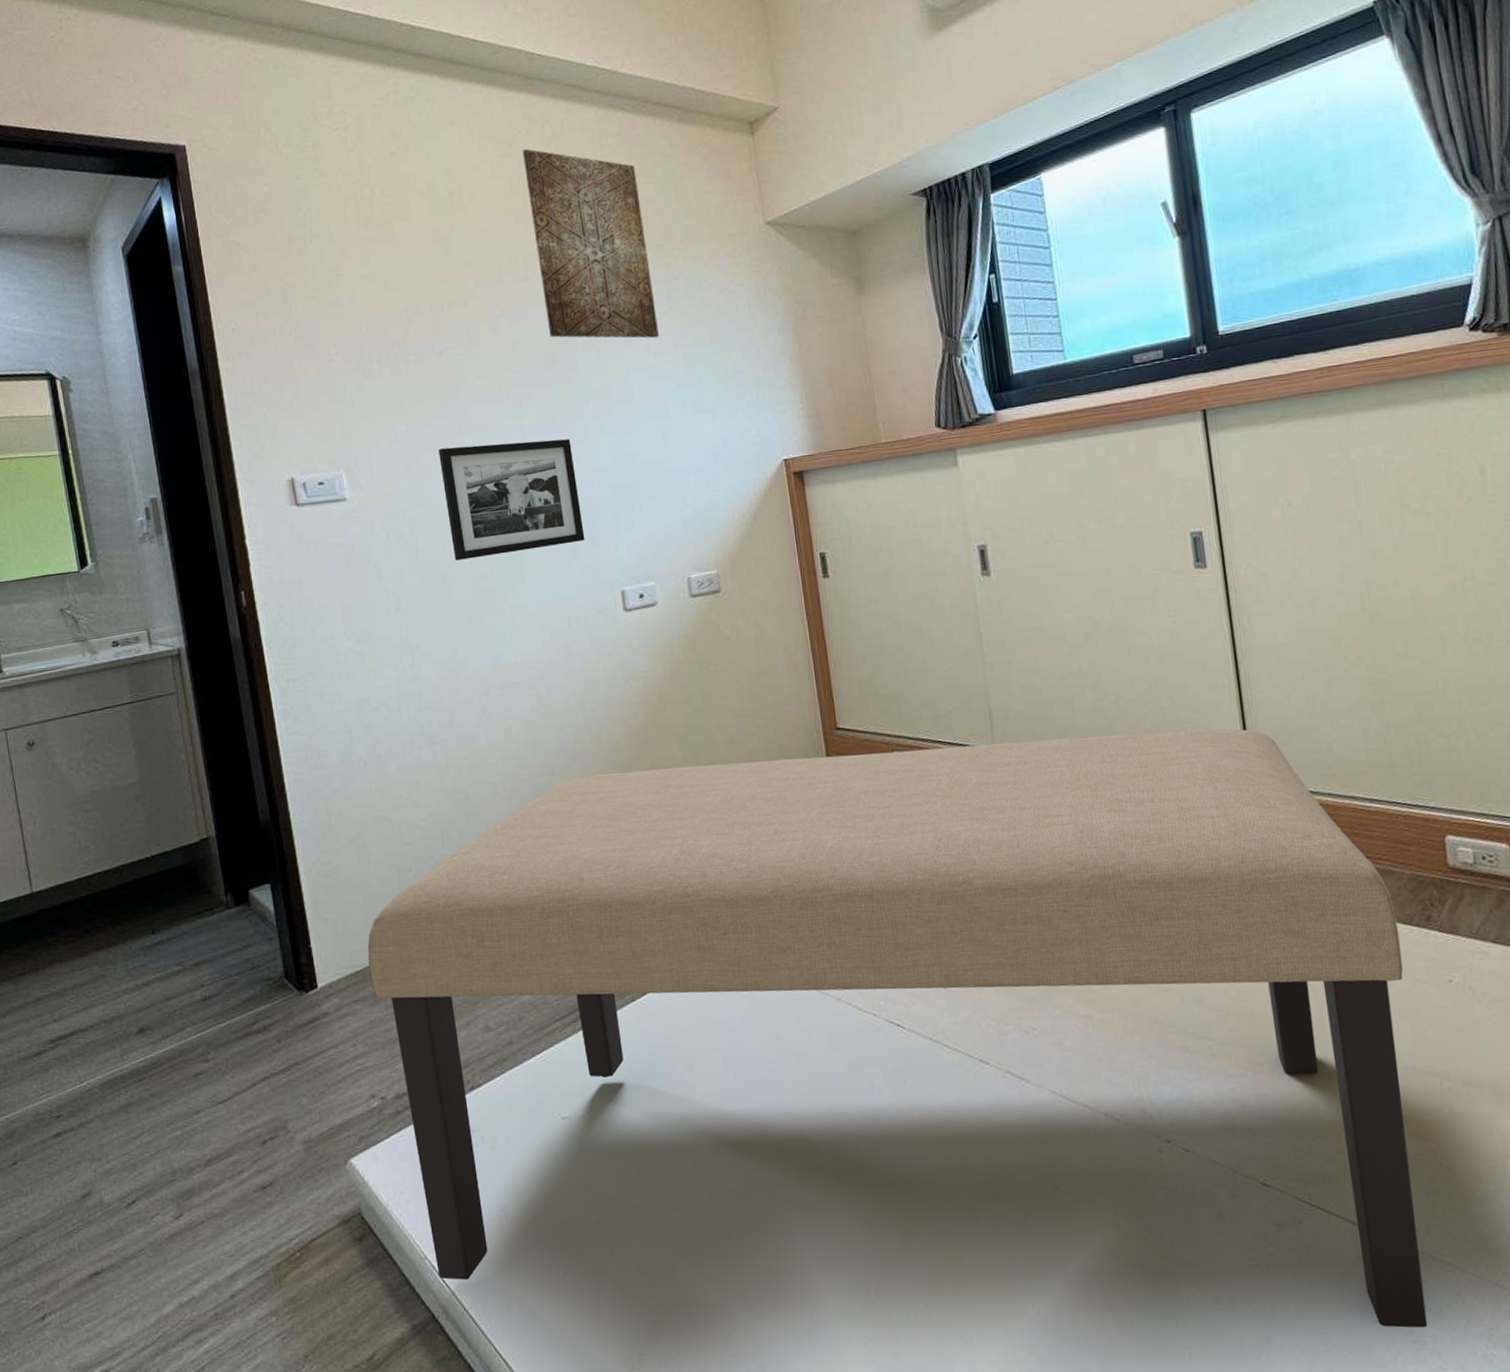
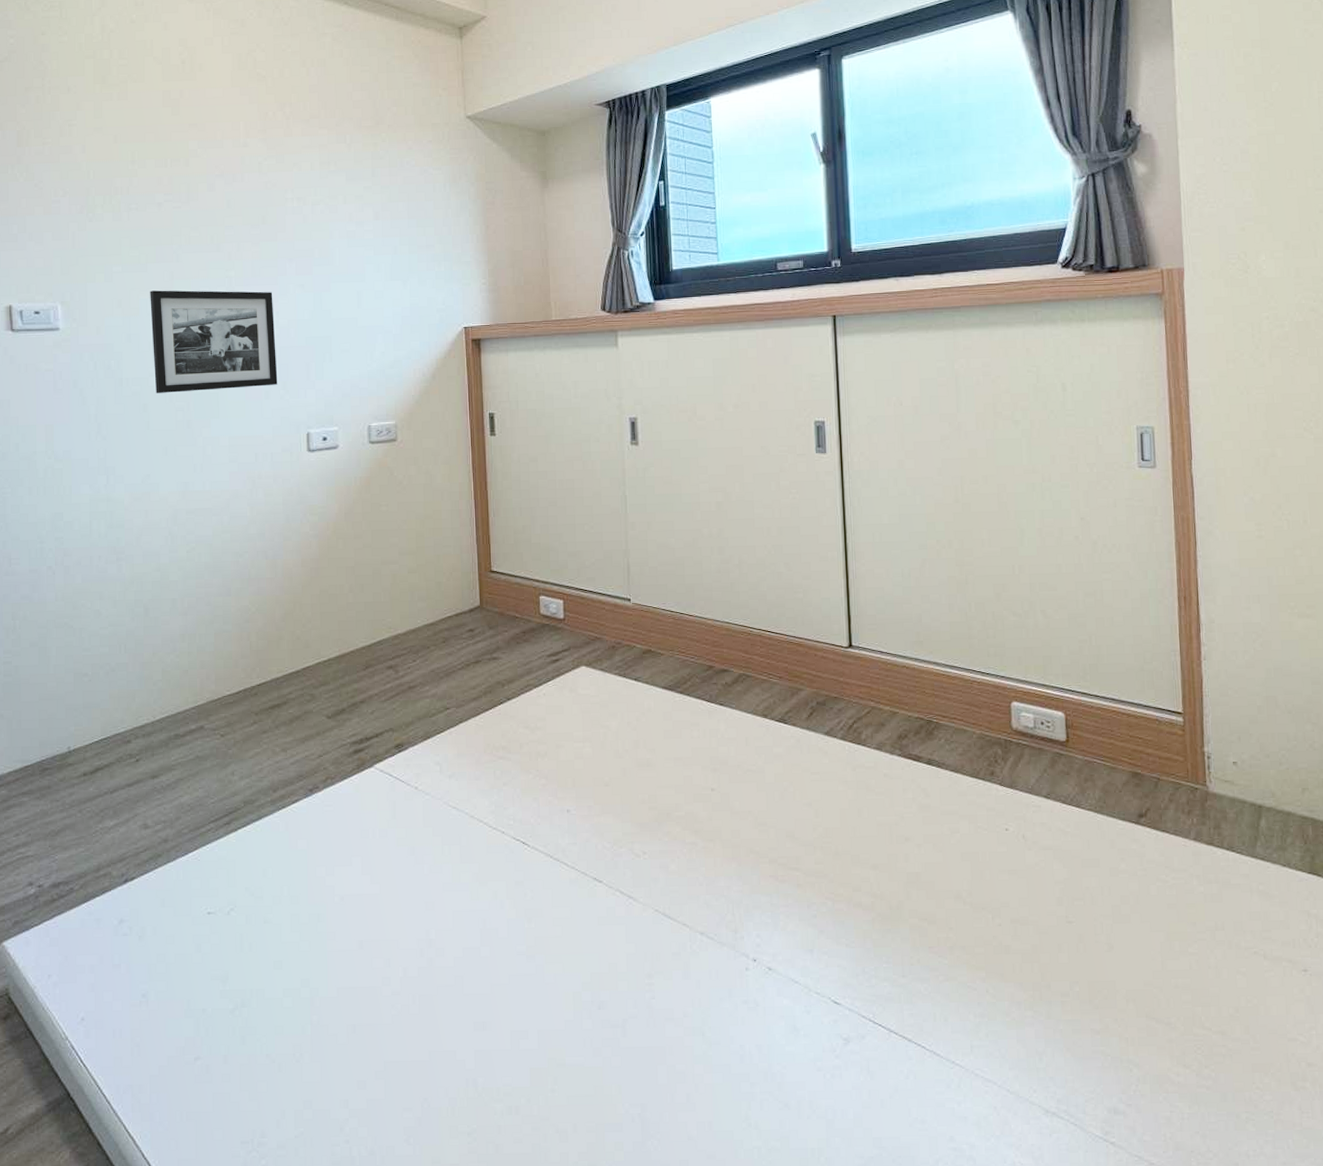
bench: present [367,728,1428,1328] -> none [38,593,968,1137]
wall art: present [522,148,659,339] -> none [253,29,362,209]

